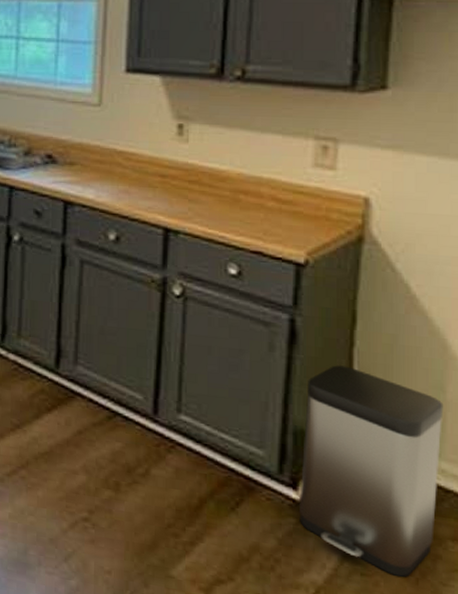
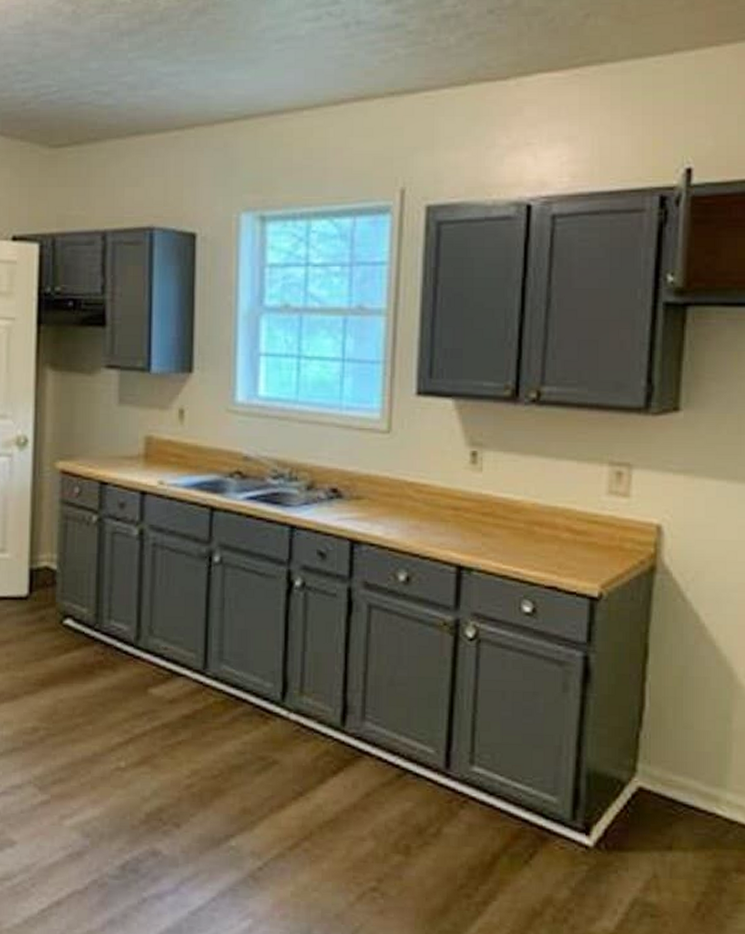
pedal bin: present [300,365,444,577] -> none [592,702,730,914]

